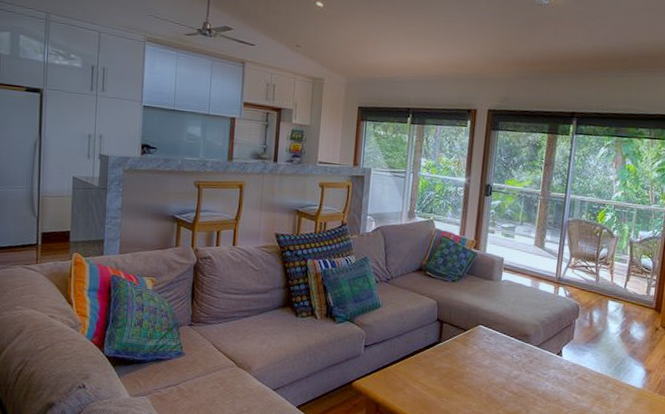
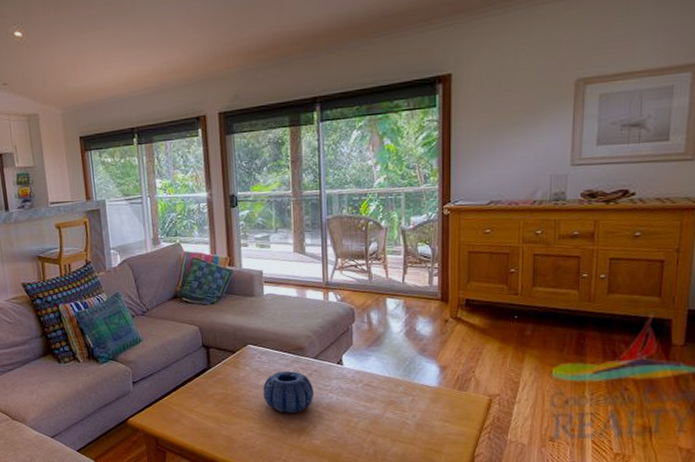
decorative bowl: none [485,354,533,397] -> present [263,370,314,414]

